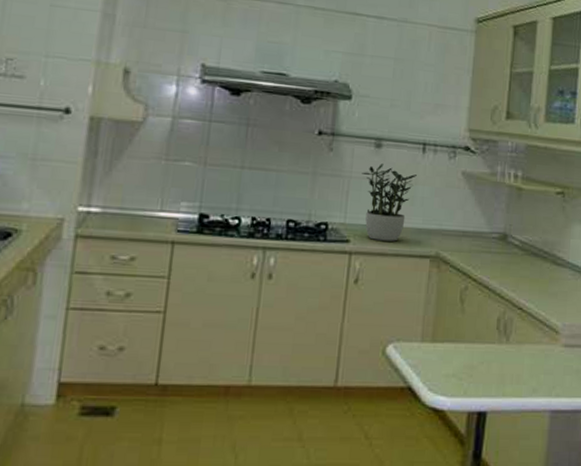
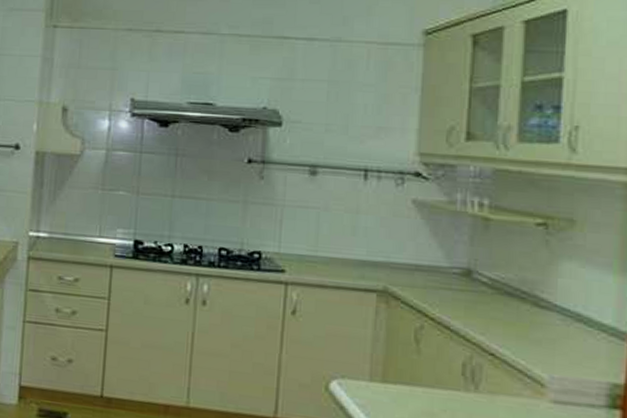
potted plant: present [362,164,417,242] -> none [296,192,358,273]

